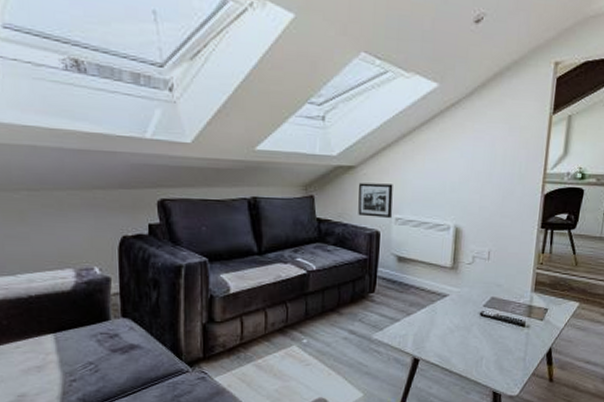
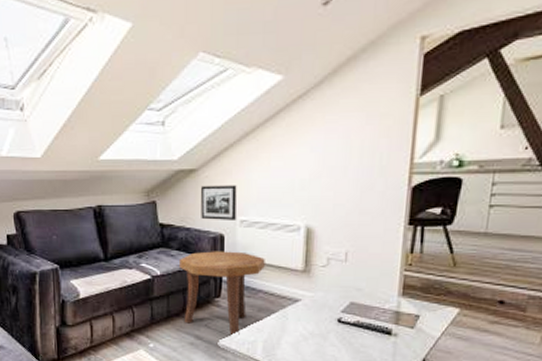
side table: none [336,247,417,329] -> present [180,251,265,335]

